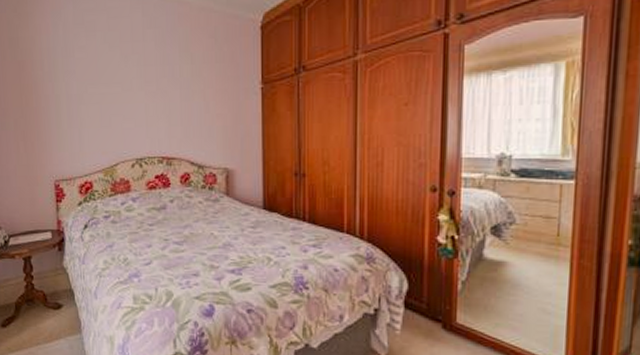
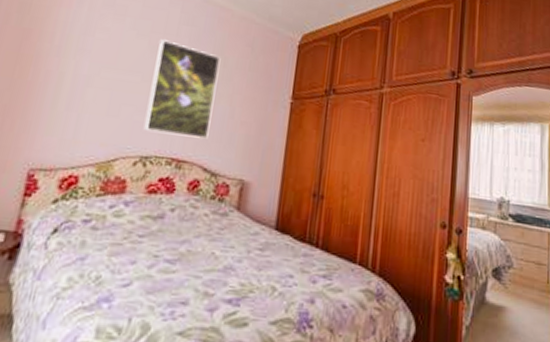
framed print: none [130,47,190,136] -> present [143,39,221,139]

